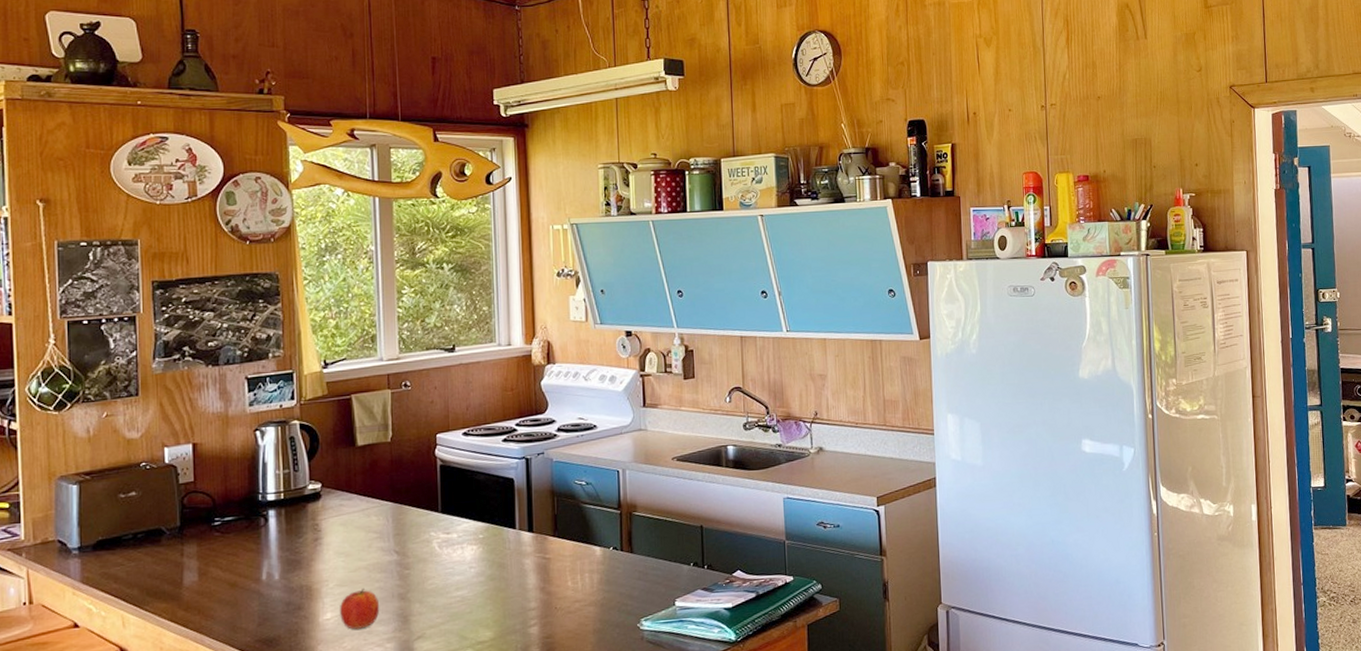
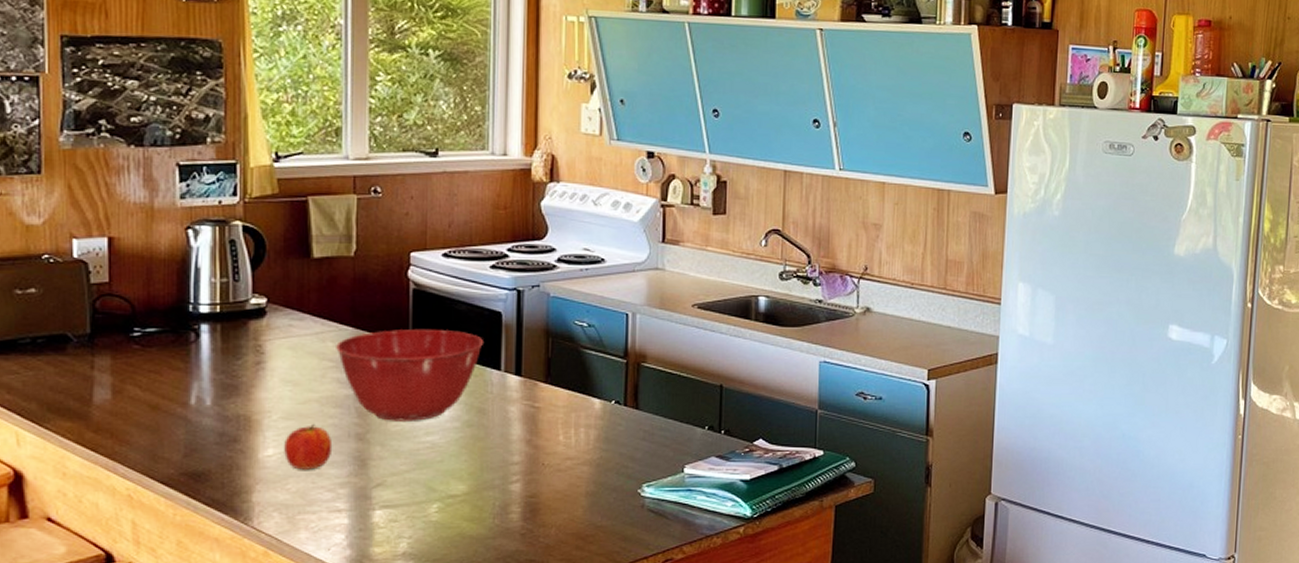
mixing bowl: none [379,497,500,581] -> present [336,328,483,421]

